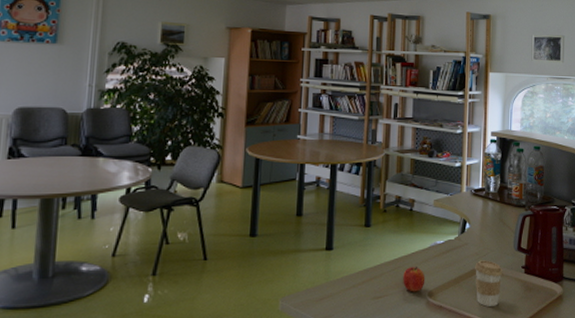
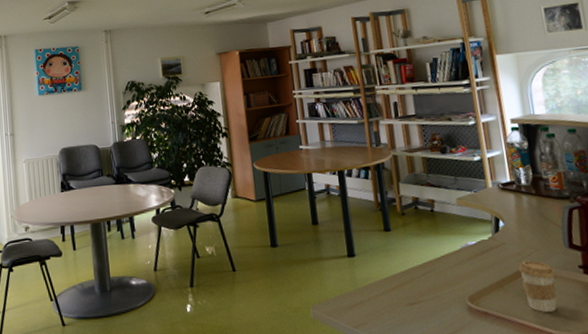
fruit: present [403,267,425,292] -> none [435,271,463,298]

